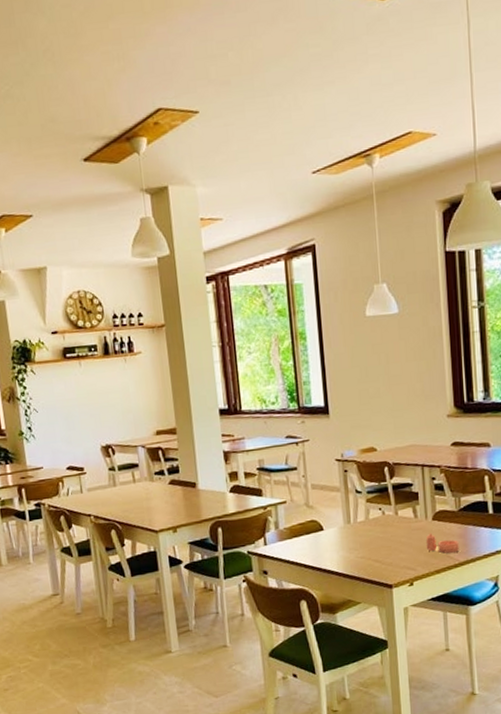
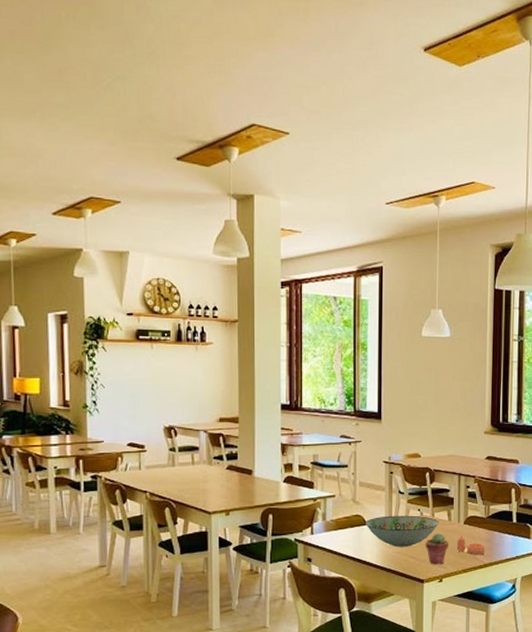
decorative bowl: none [321,515,404,552] -> present [364,515,439,547]
potted succulent: none [390,533,418,568] -> present [425,533,449,565]

